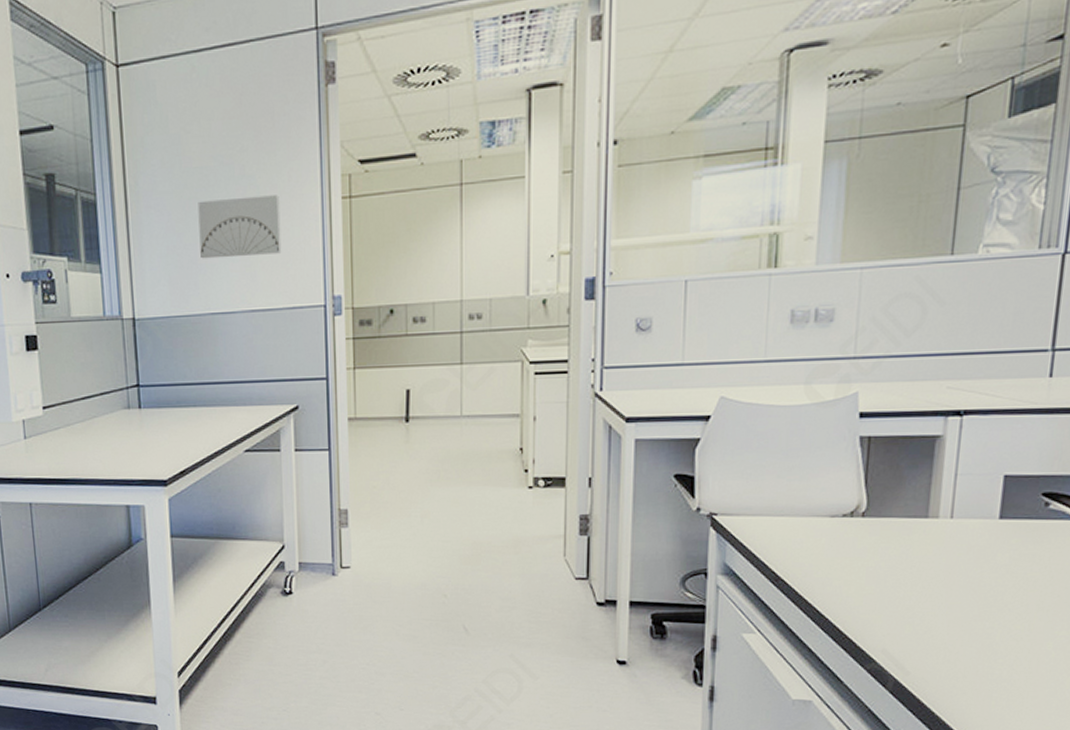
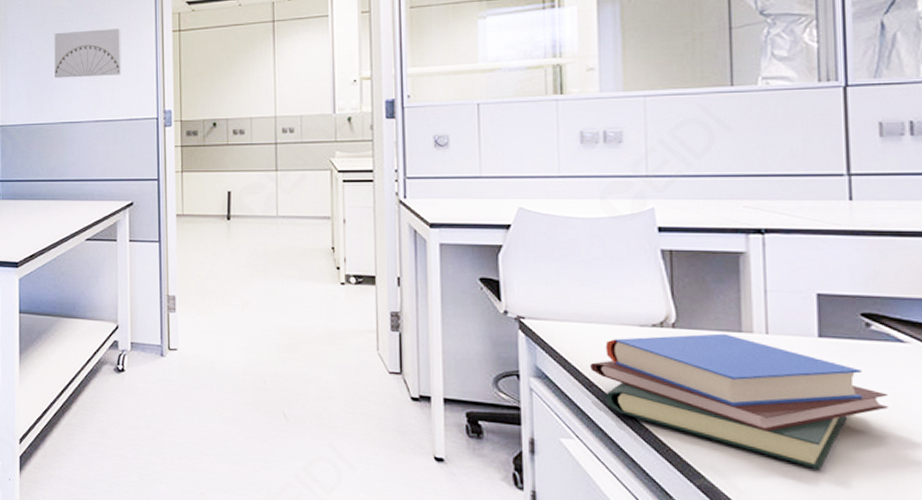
book: none [778,520,1054,646] -> present [590,333,888,469]

